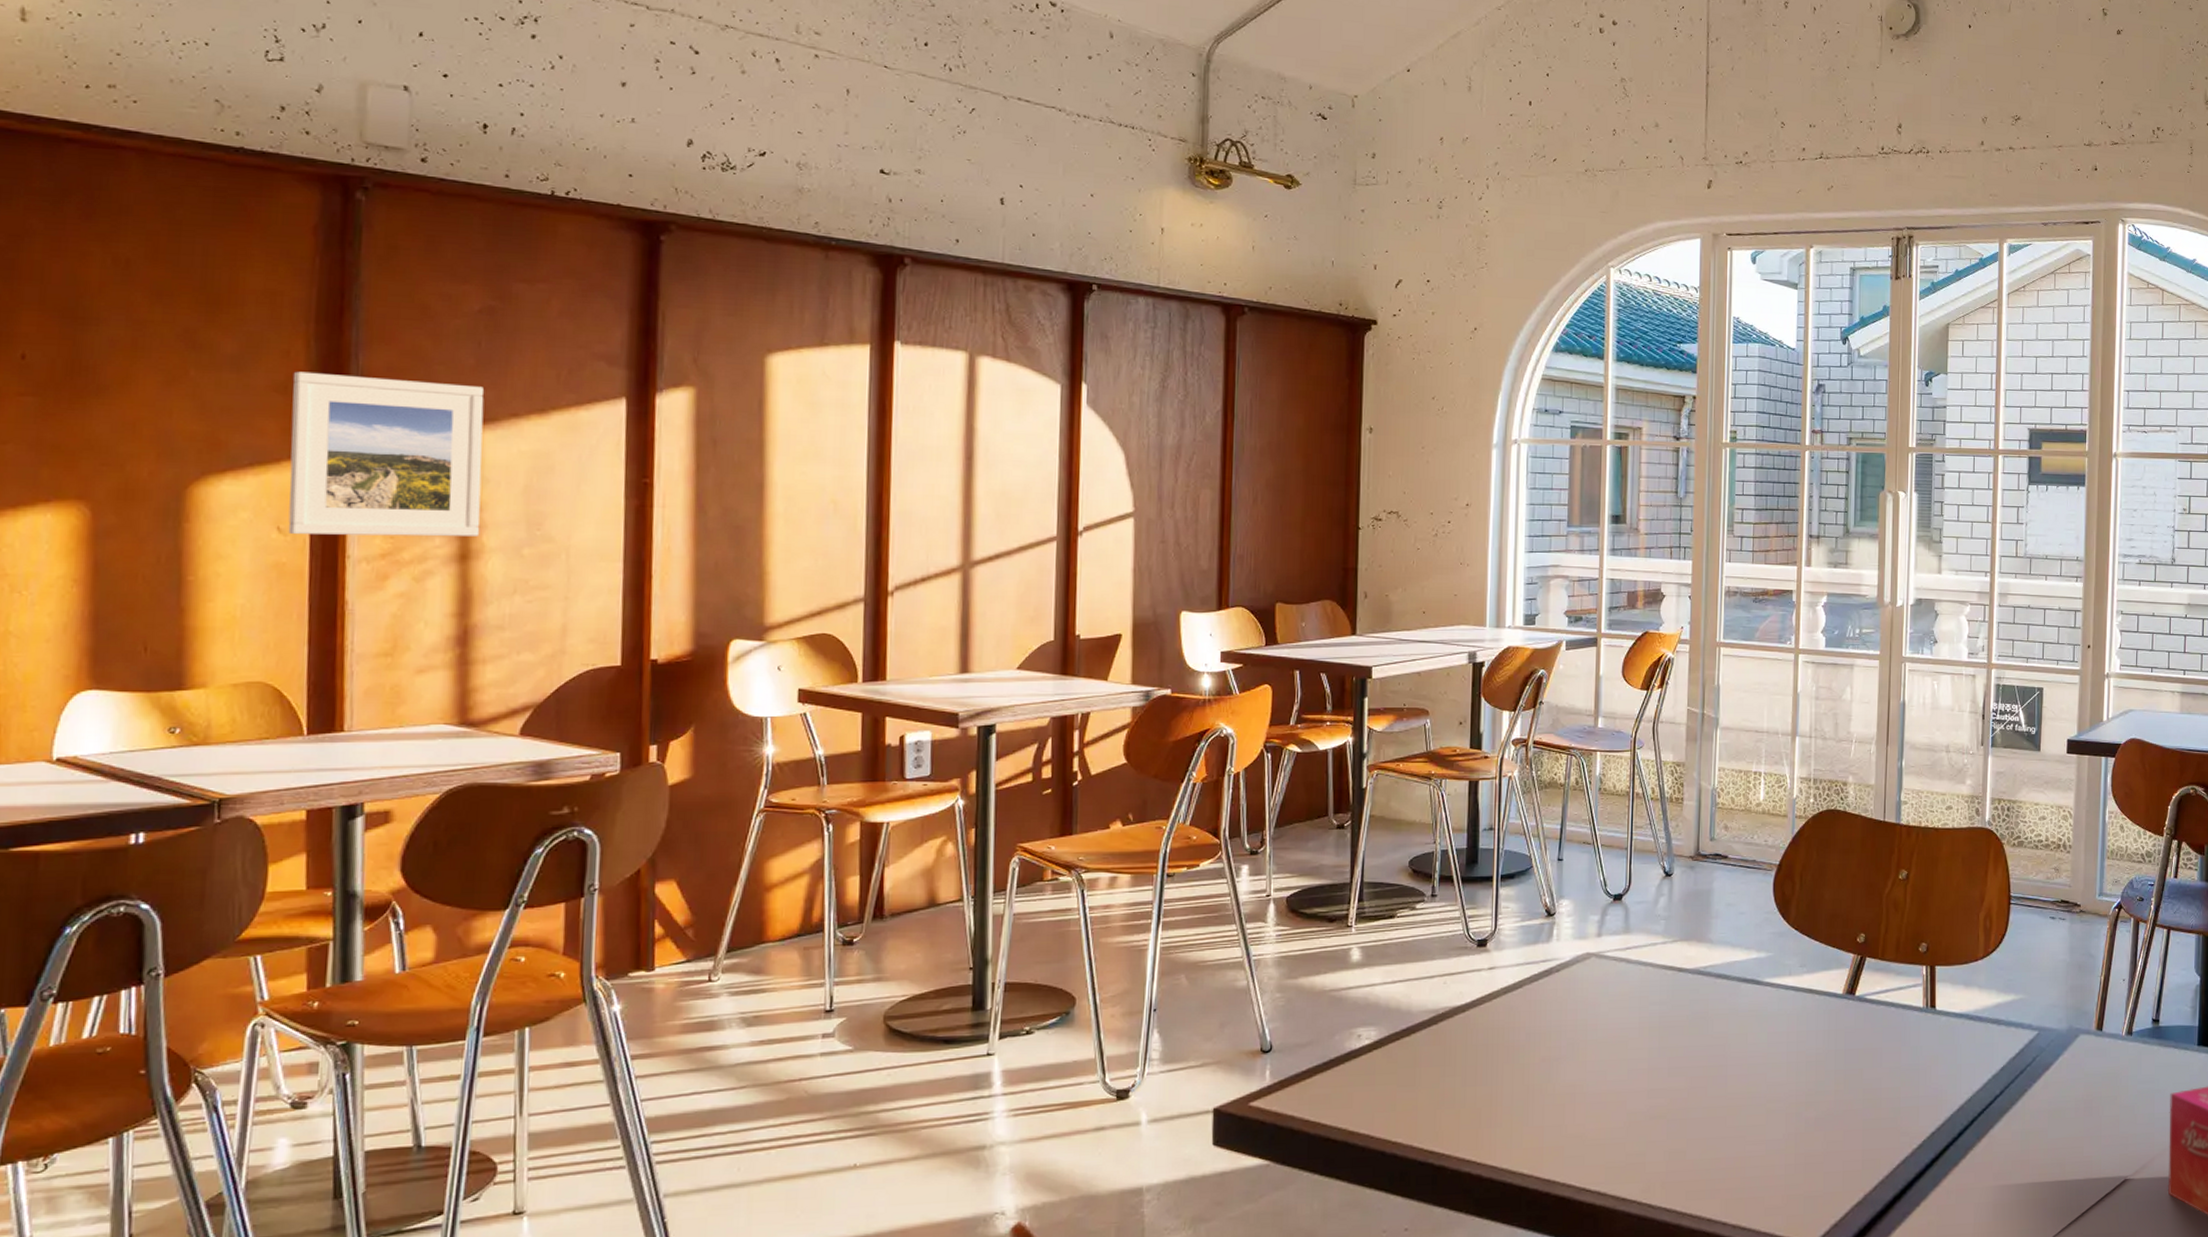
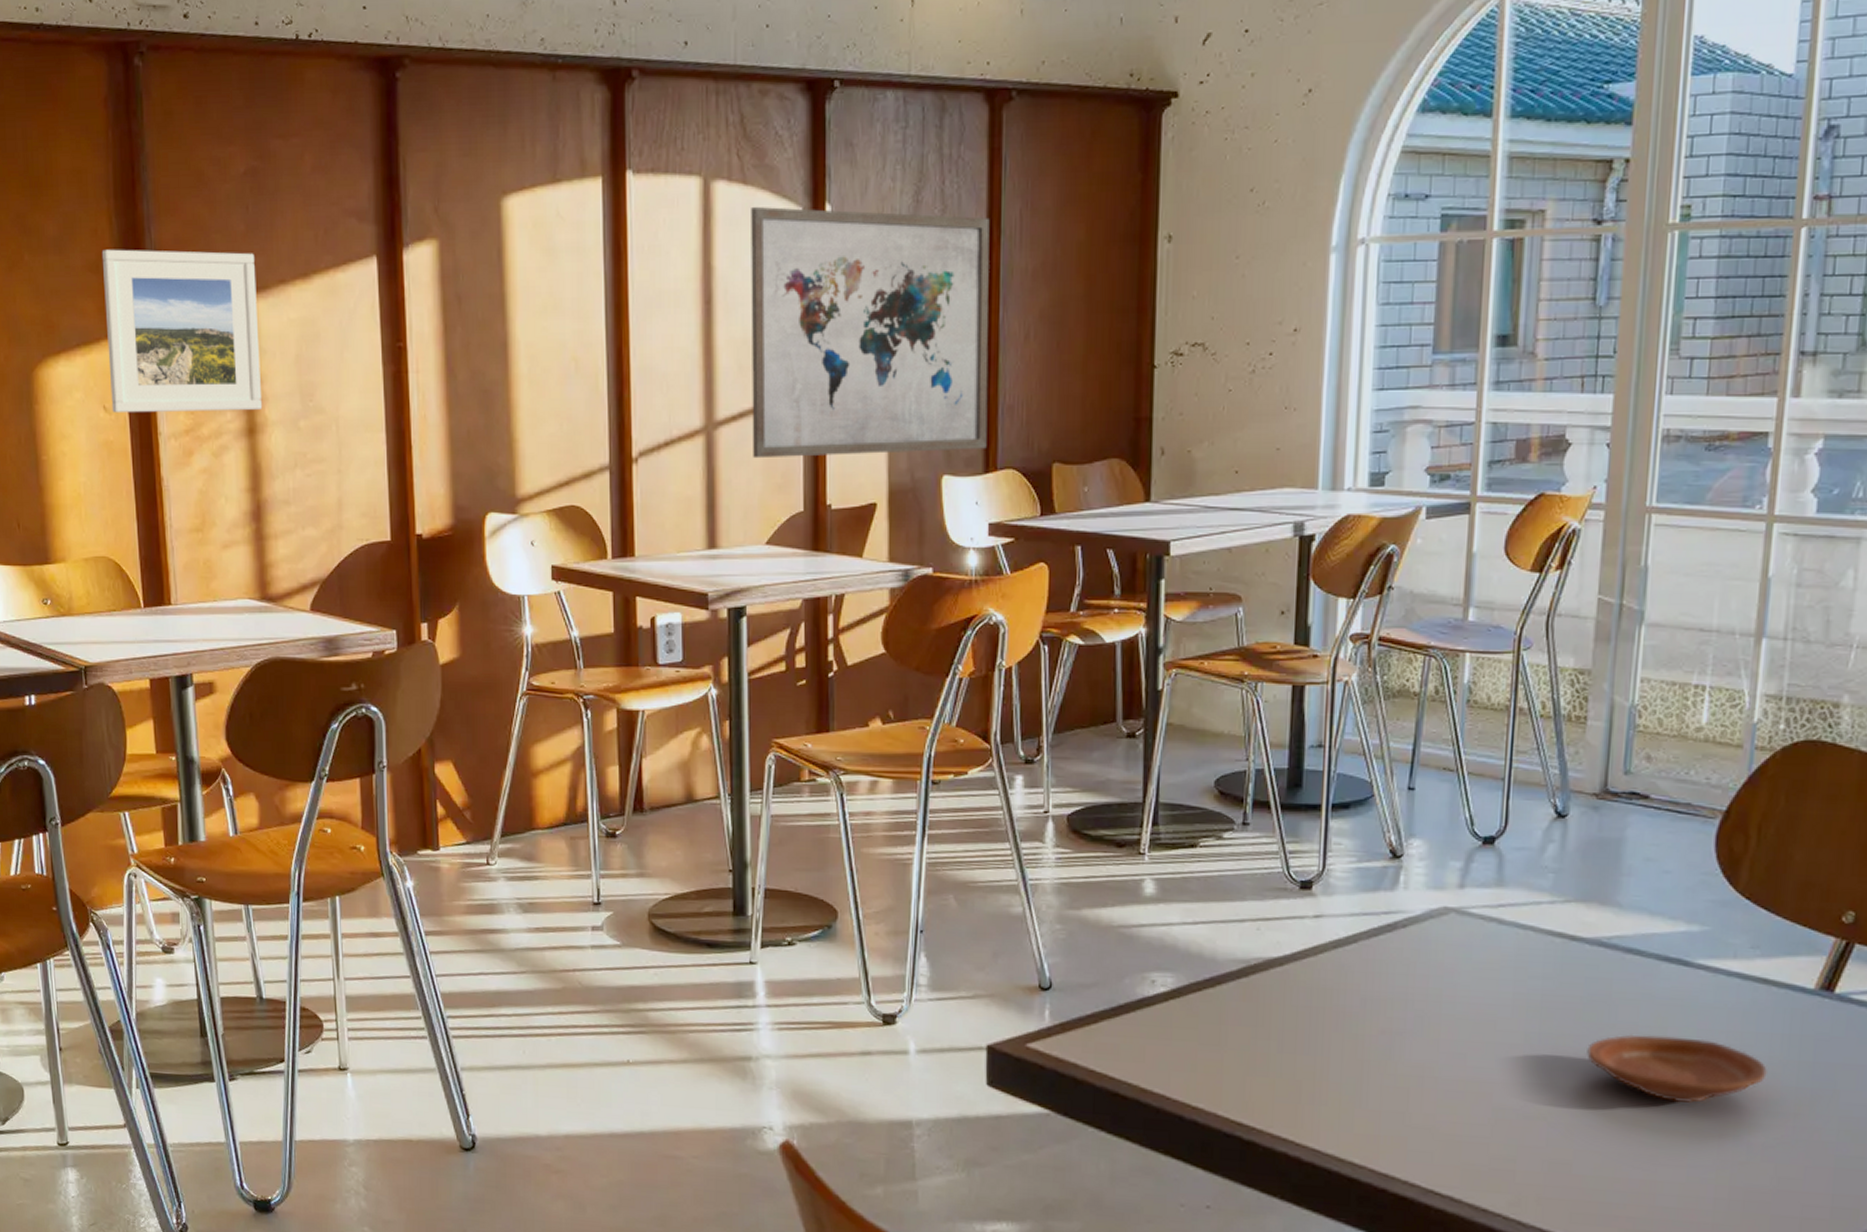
wall art: none [1007,381,1225,594] -> present [751,207,990,459]
plate: none [1693,1040,1815,1093] -> present [1587,1034,1767,1103]

